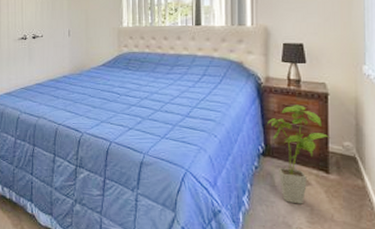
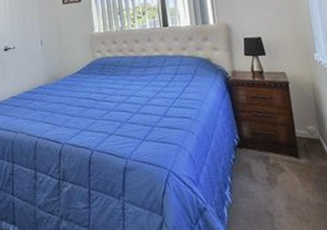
house plant: present [267,104,331,205] -> none [239,95,296,192]

